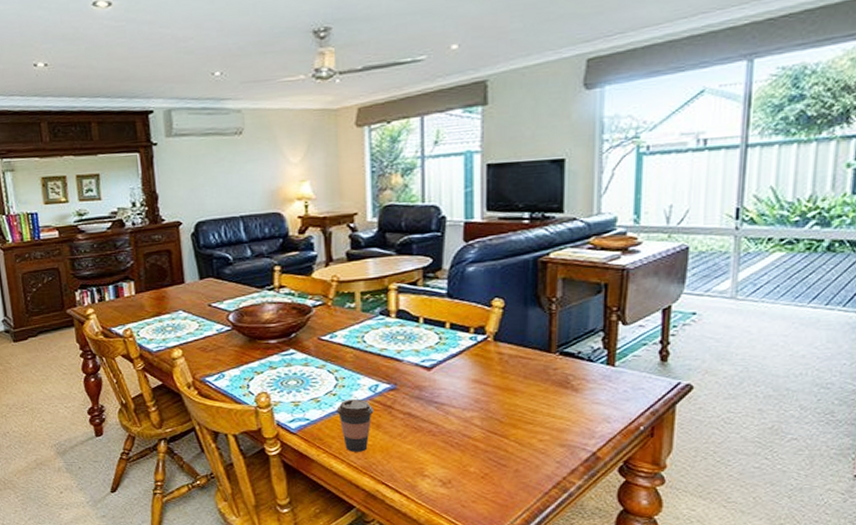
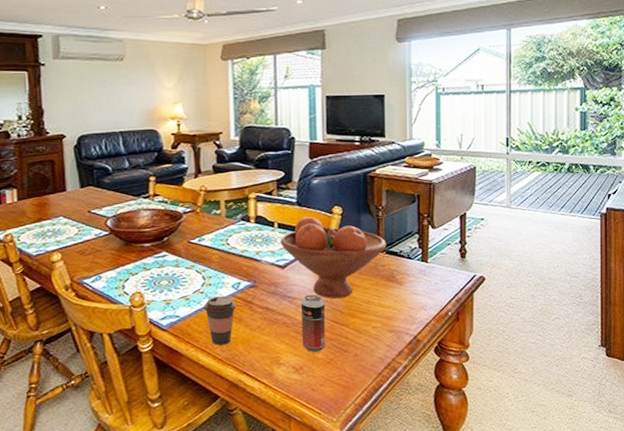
fruit bowl: none [426,310,561,405] -> present [280,216,387,299]
beverage can: none [451,400,480,466] -> present [302,294,326,353]

